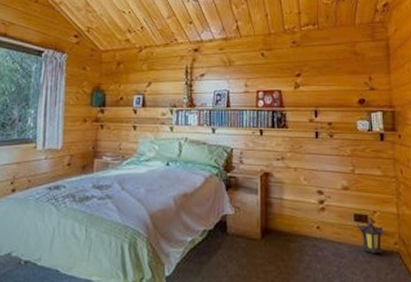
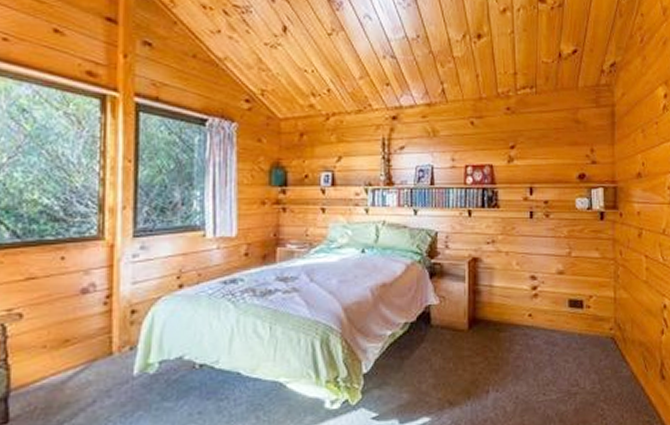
lantern: present [357,218,385,255] -> none [572,303,600,341]

